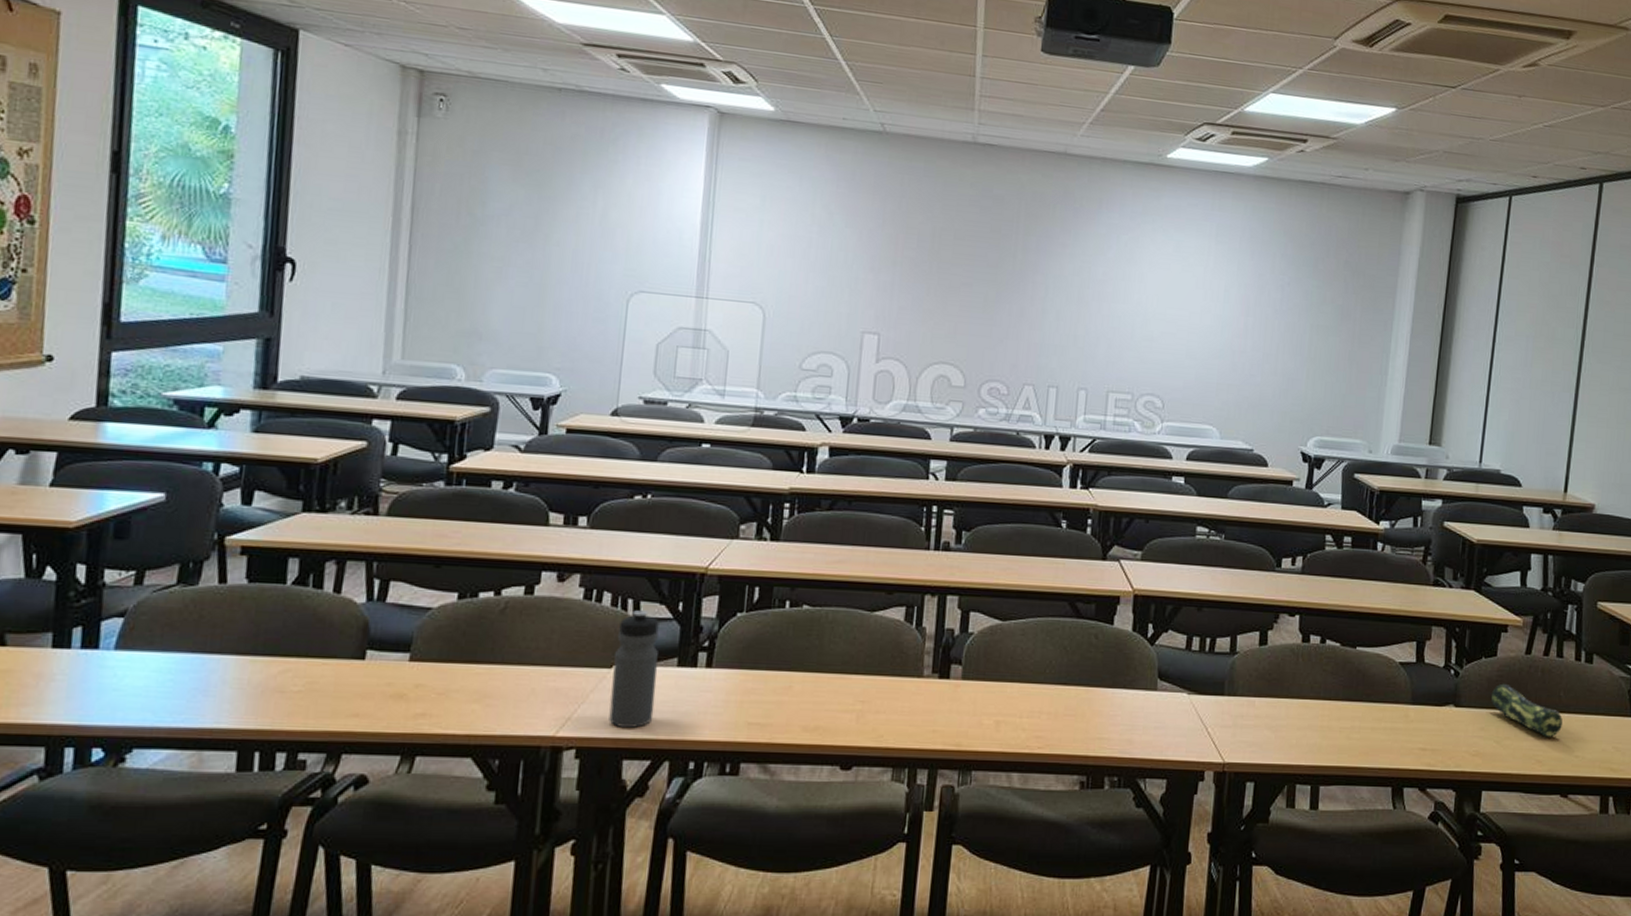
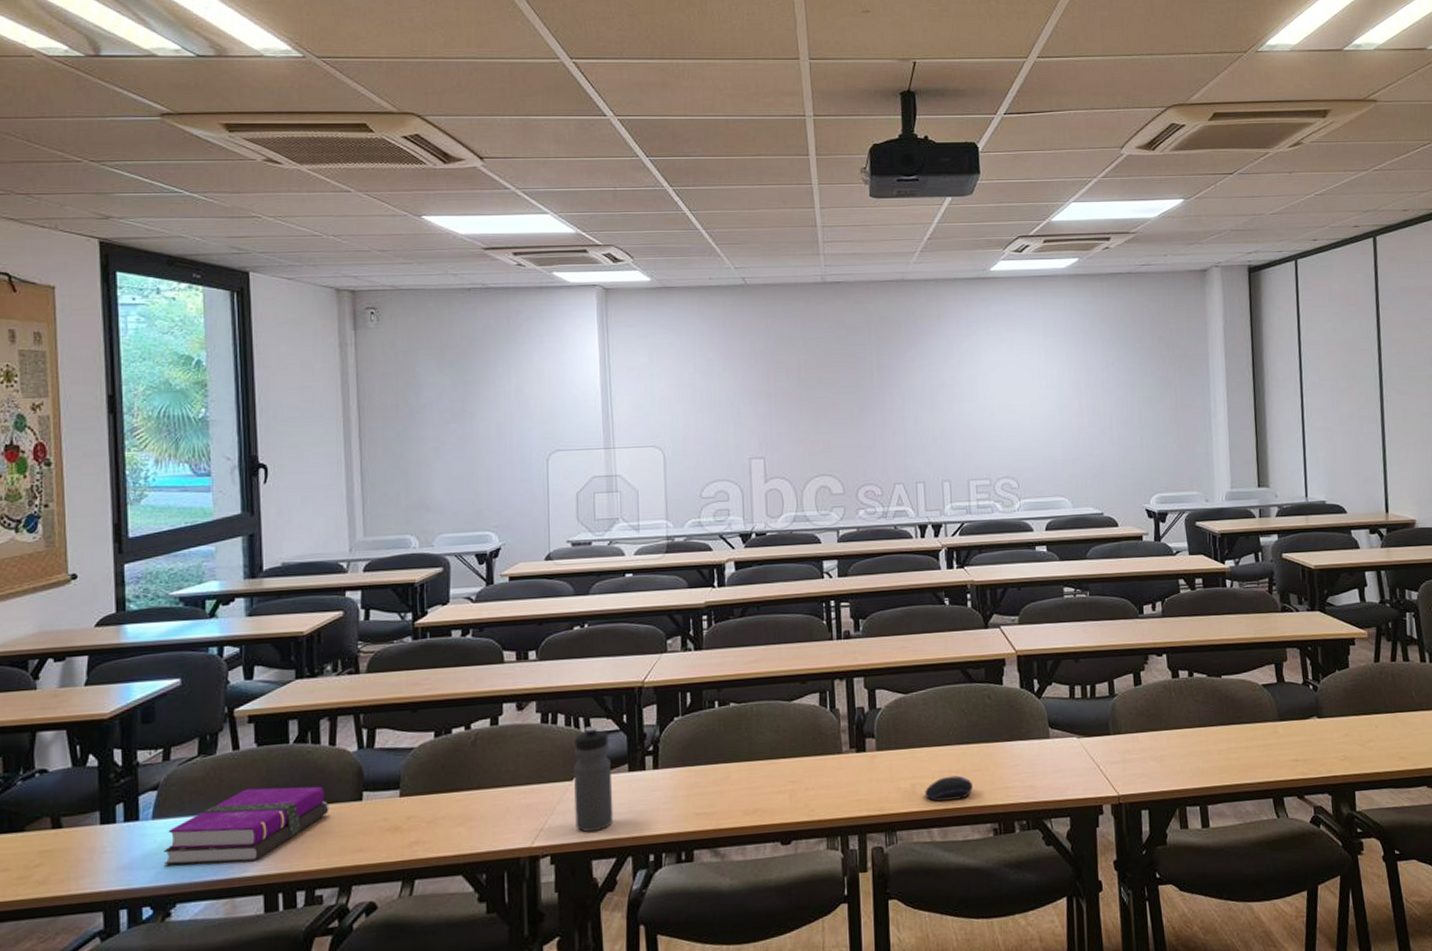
hardback book: none [122,629,326,712] -> present [163,786,329,865]
computer mouse: none [1009,718,1064,745] -> present [925,775,973,802]
pencil case: present [1490,683,1563,737] -> none [1349,691,1418,735]

